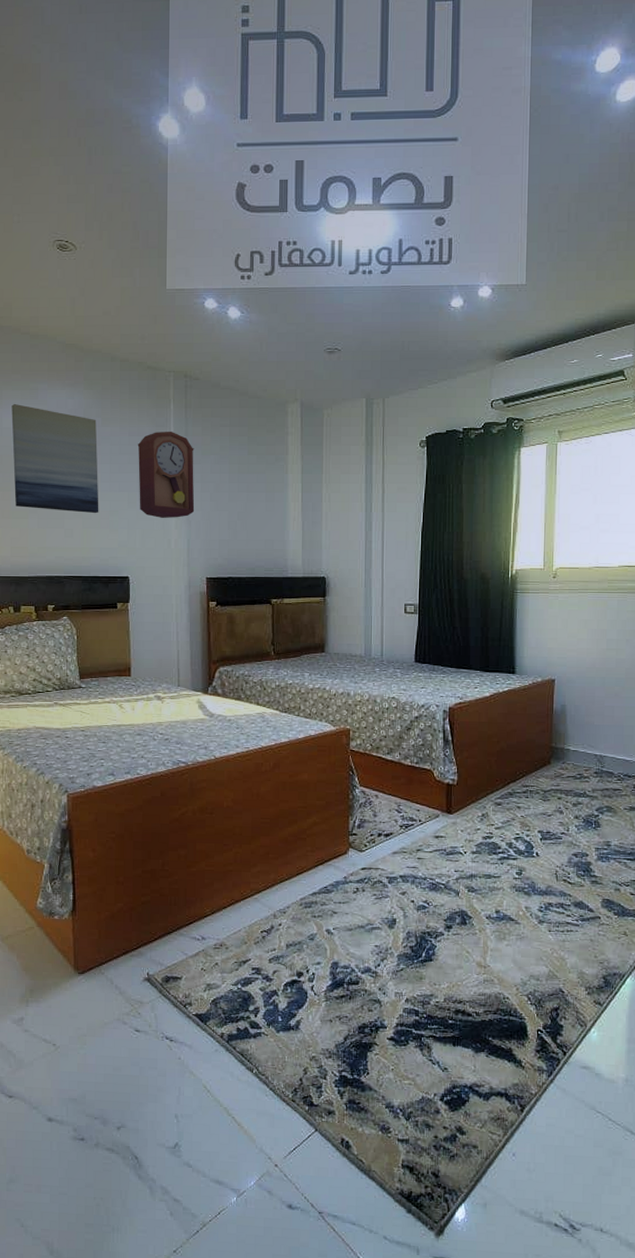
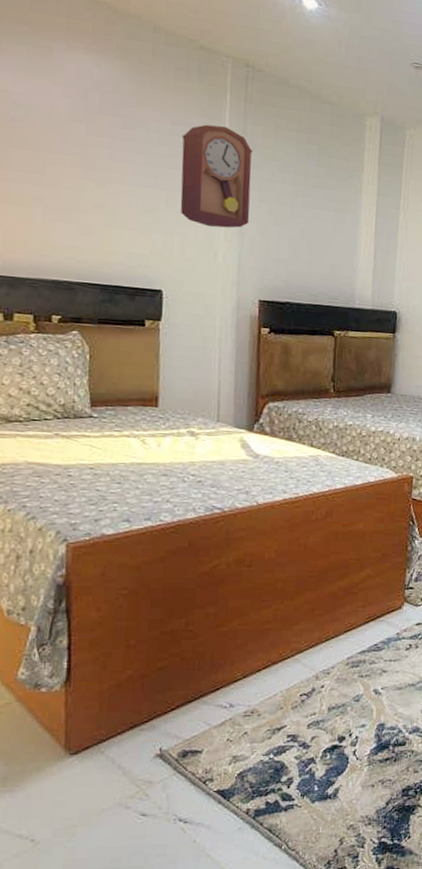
wall art: present [11,404,99,514] -> none [12,62,130,212]

